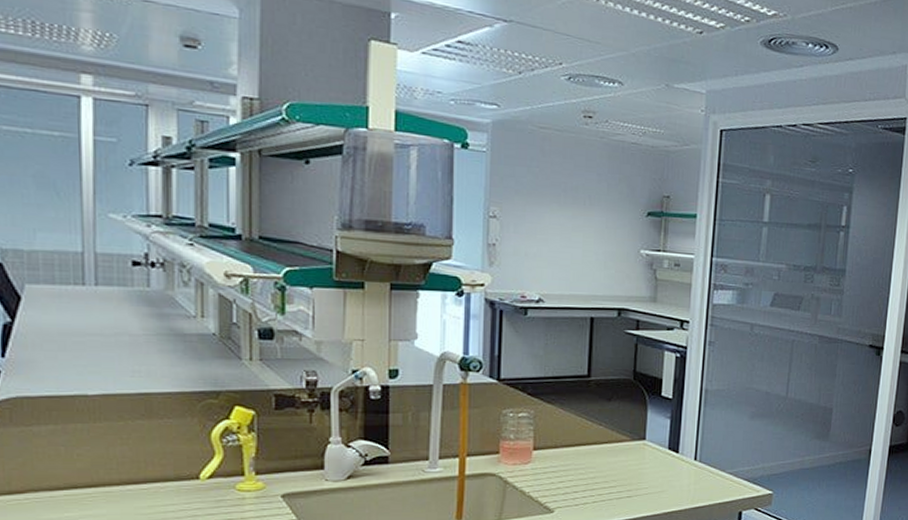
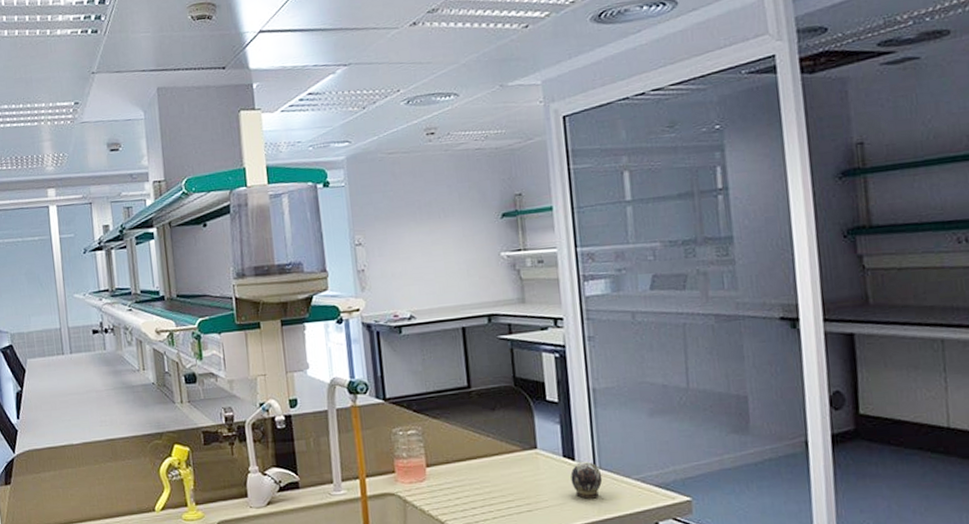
decorative egg: none [672,454,701,488] -> present [570,460,603,499]

